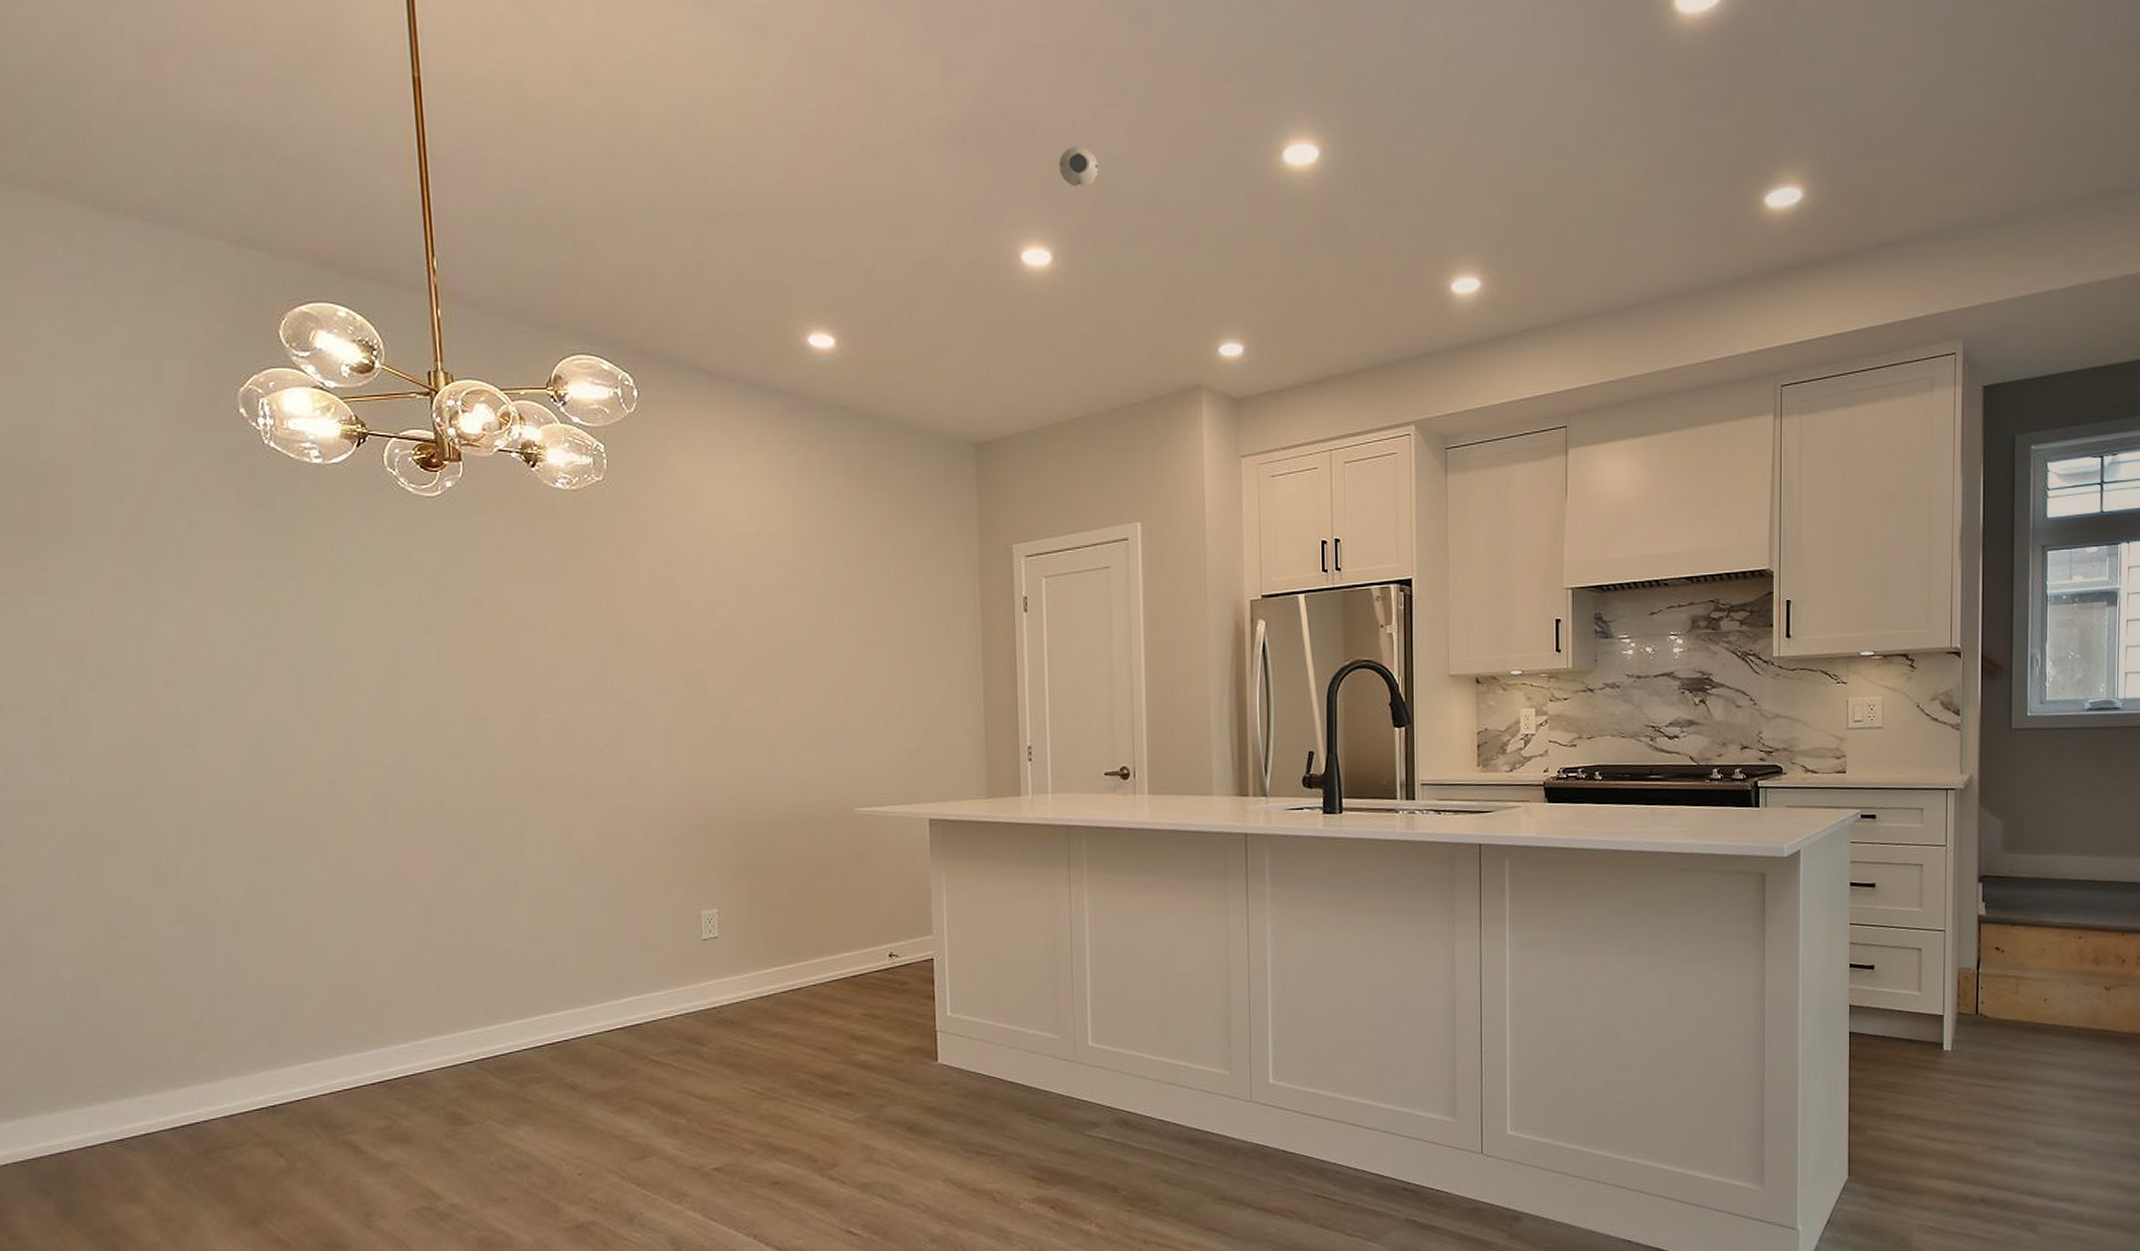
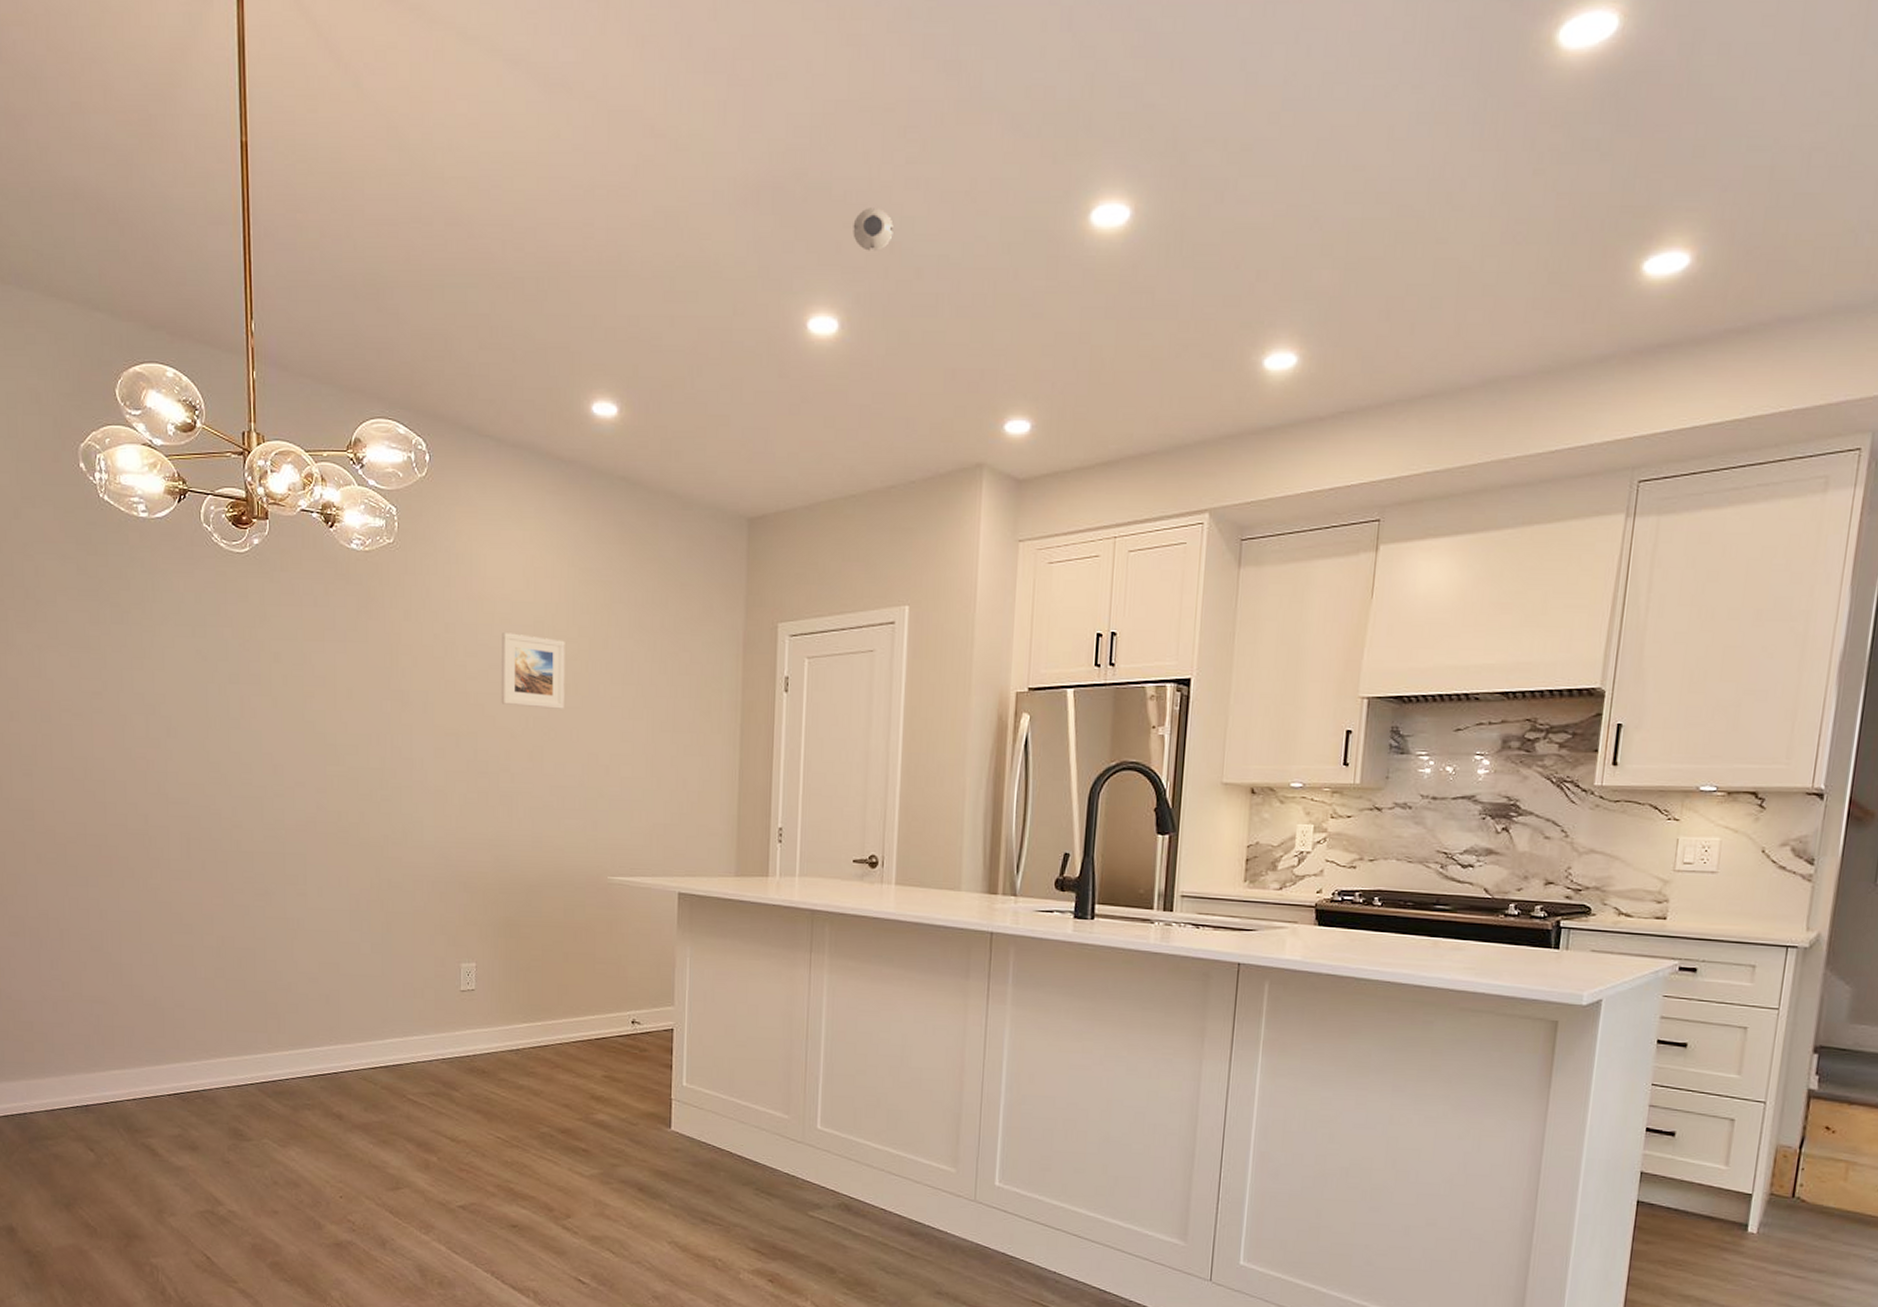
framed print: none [726,567,798,642] -> present [501,633,565,709]

